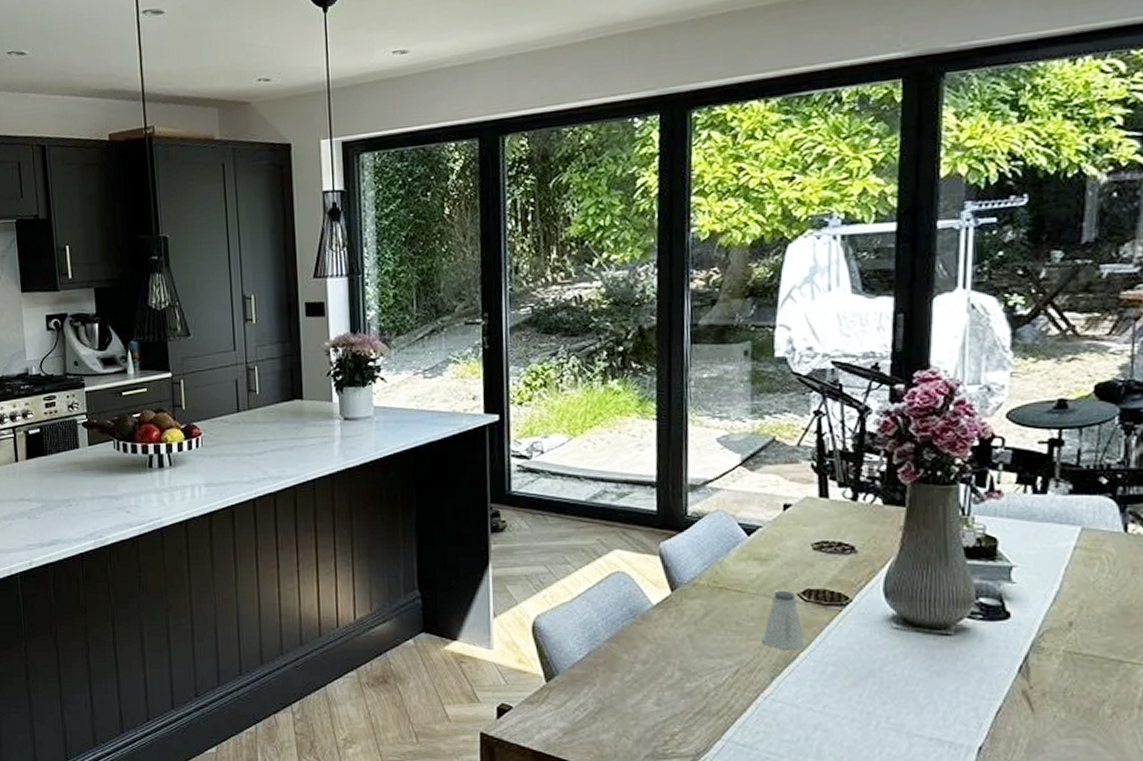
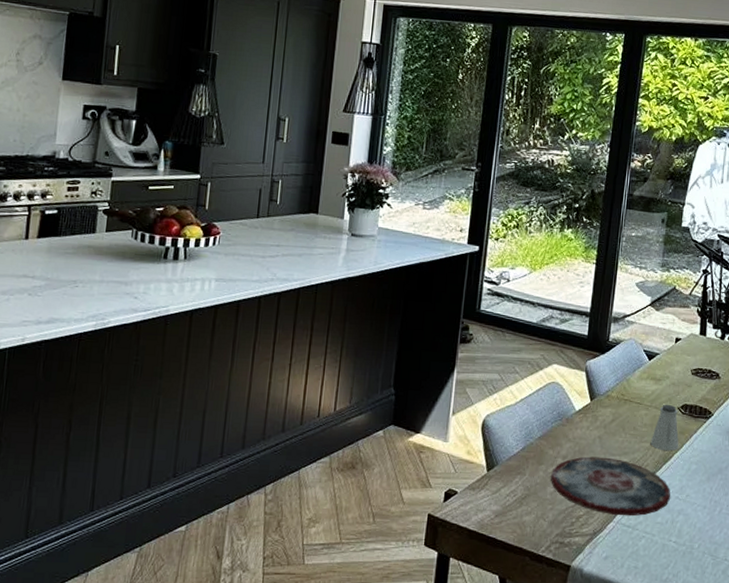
plate: none [628,660,800,733] -> present [550,456,671,516]

